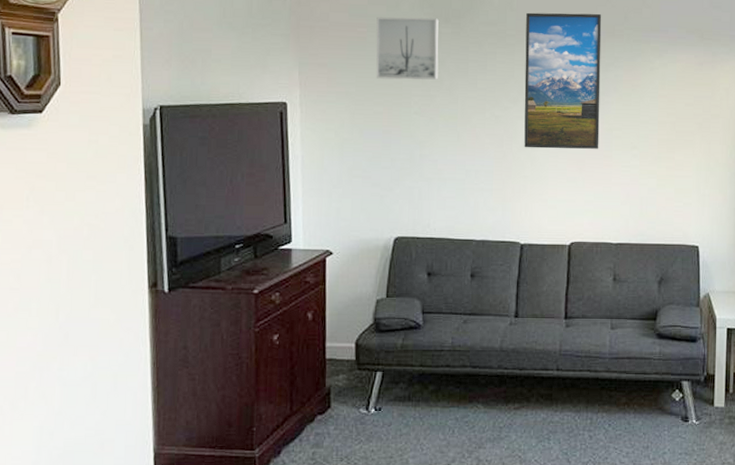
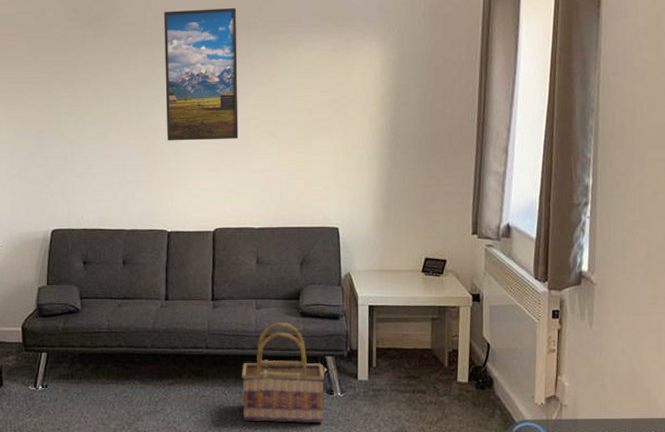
wall art: present [376,17,439,80] -> none [25,23,84,83]
basket: none [592,343,680,453] -> present [241,322,324,423]

